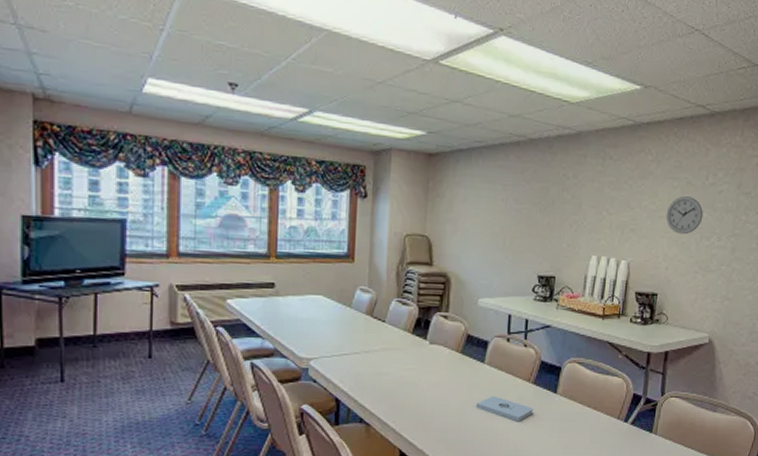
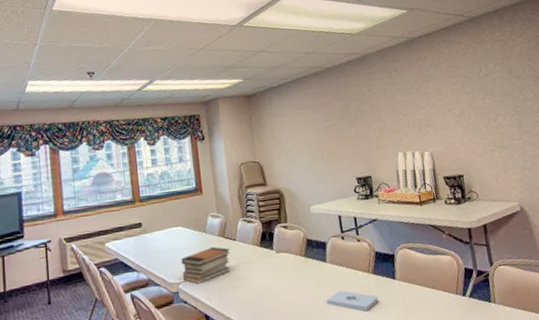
book stack: none [315,325,376,364] -> present [181,247,230,285]
wall clock: present [666,196,704,235] -> none [453,88,486,121]

